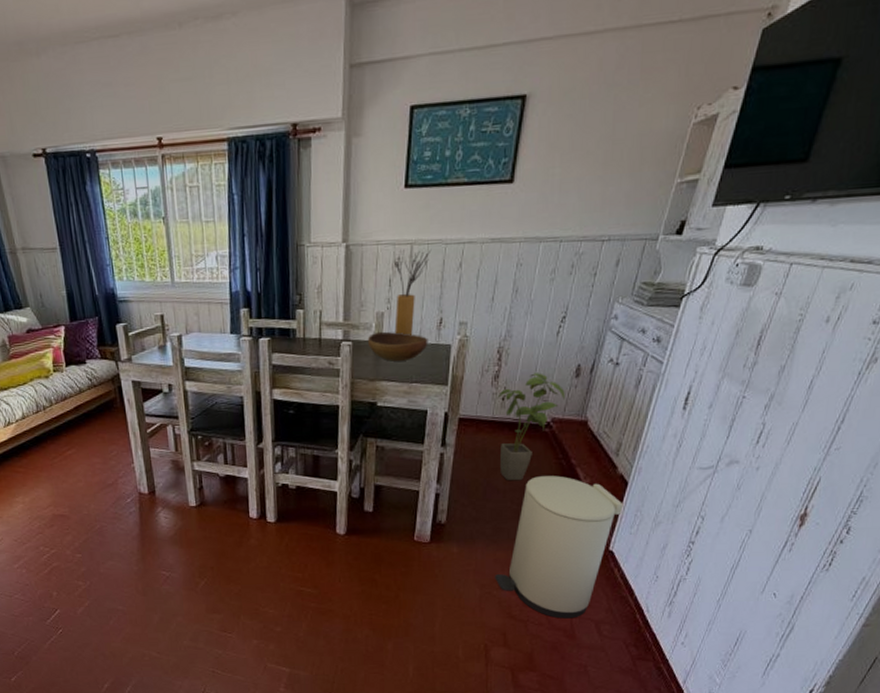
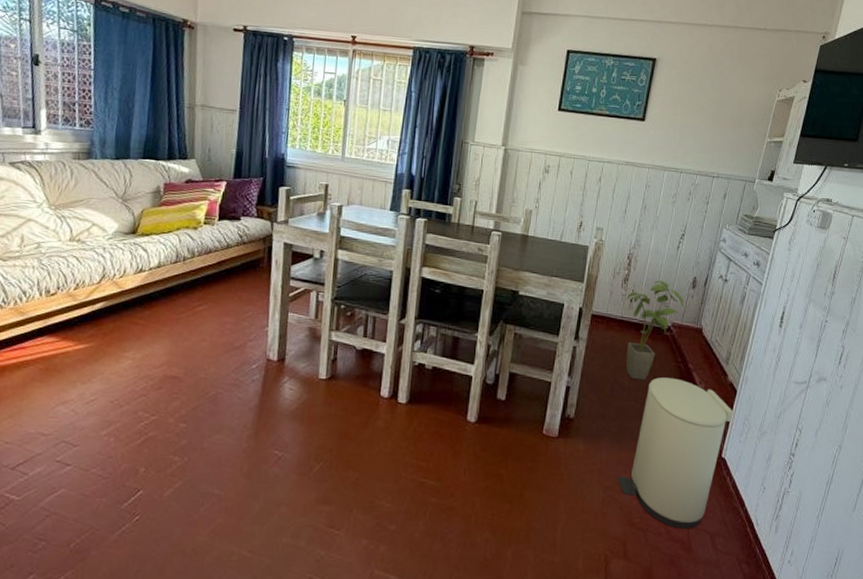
bowl: present [367,331,428,361] -> none [515,226,569,256]
vase: present [394,244,432,335] -> none [540,156,577,233]

